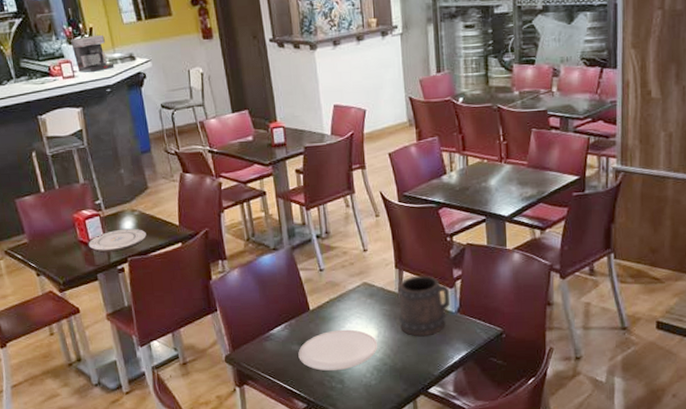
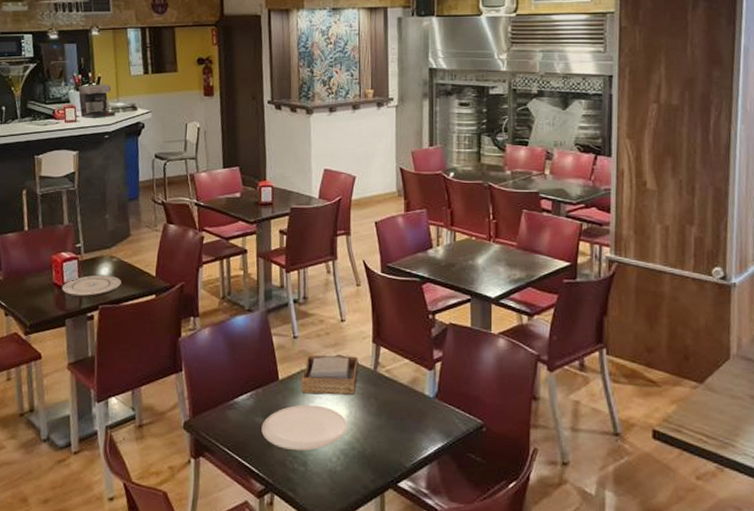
napkin holder: none [331,282,384,320] -> present [301,354,358,395]
beer mug: present [398,275,451,337] -> none [372,352,429,422]

